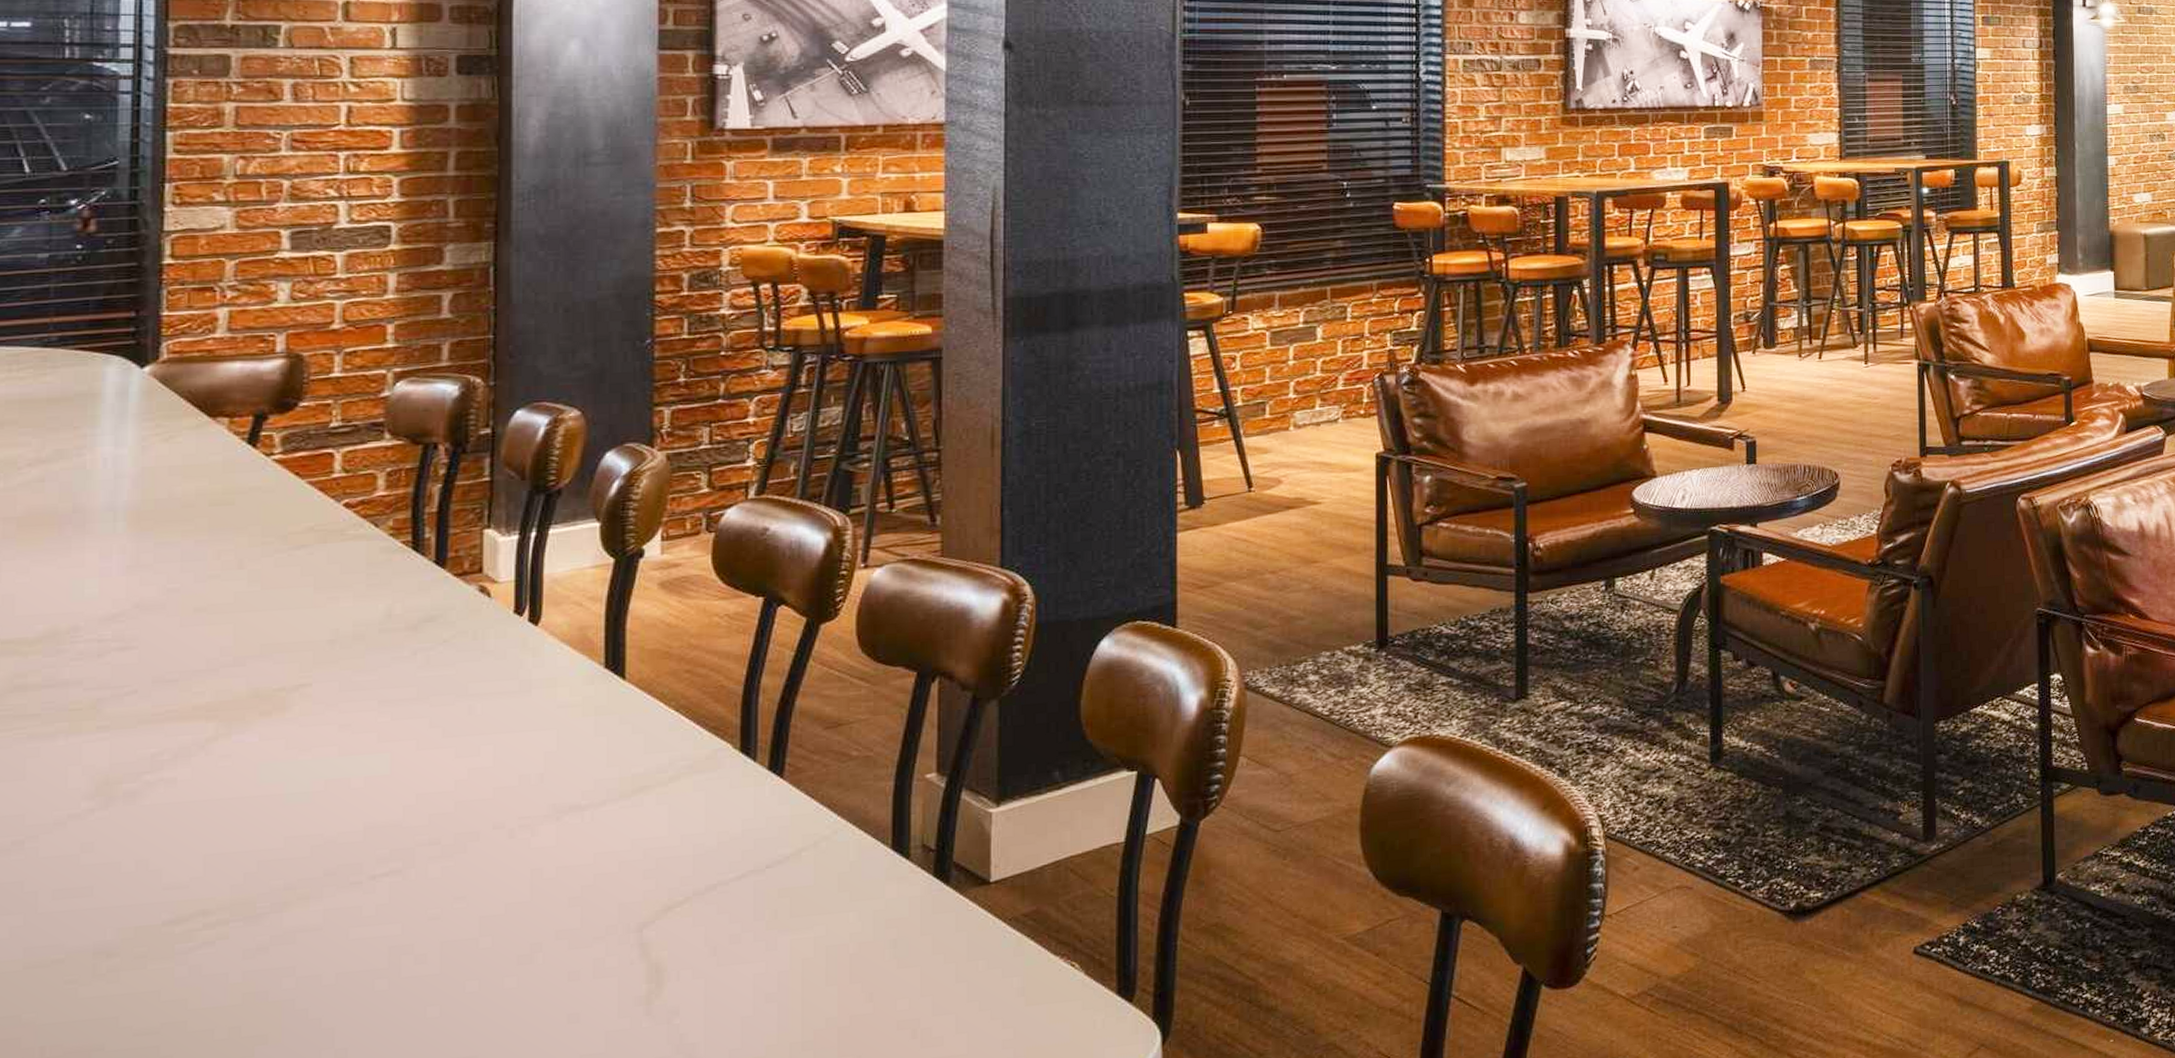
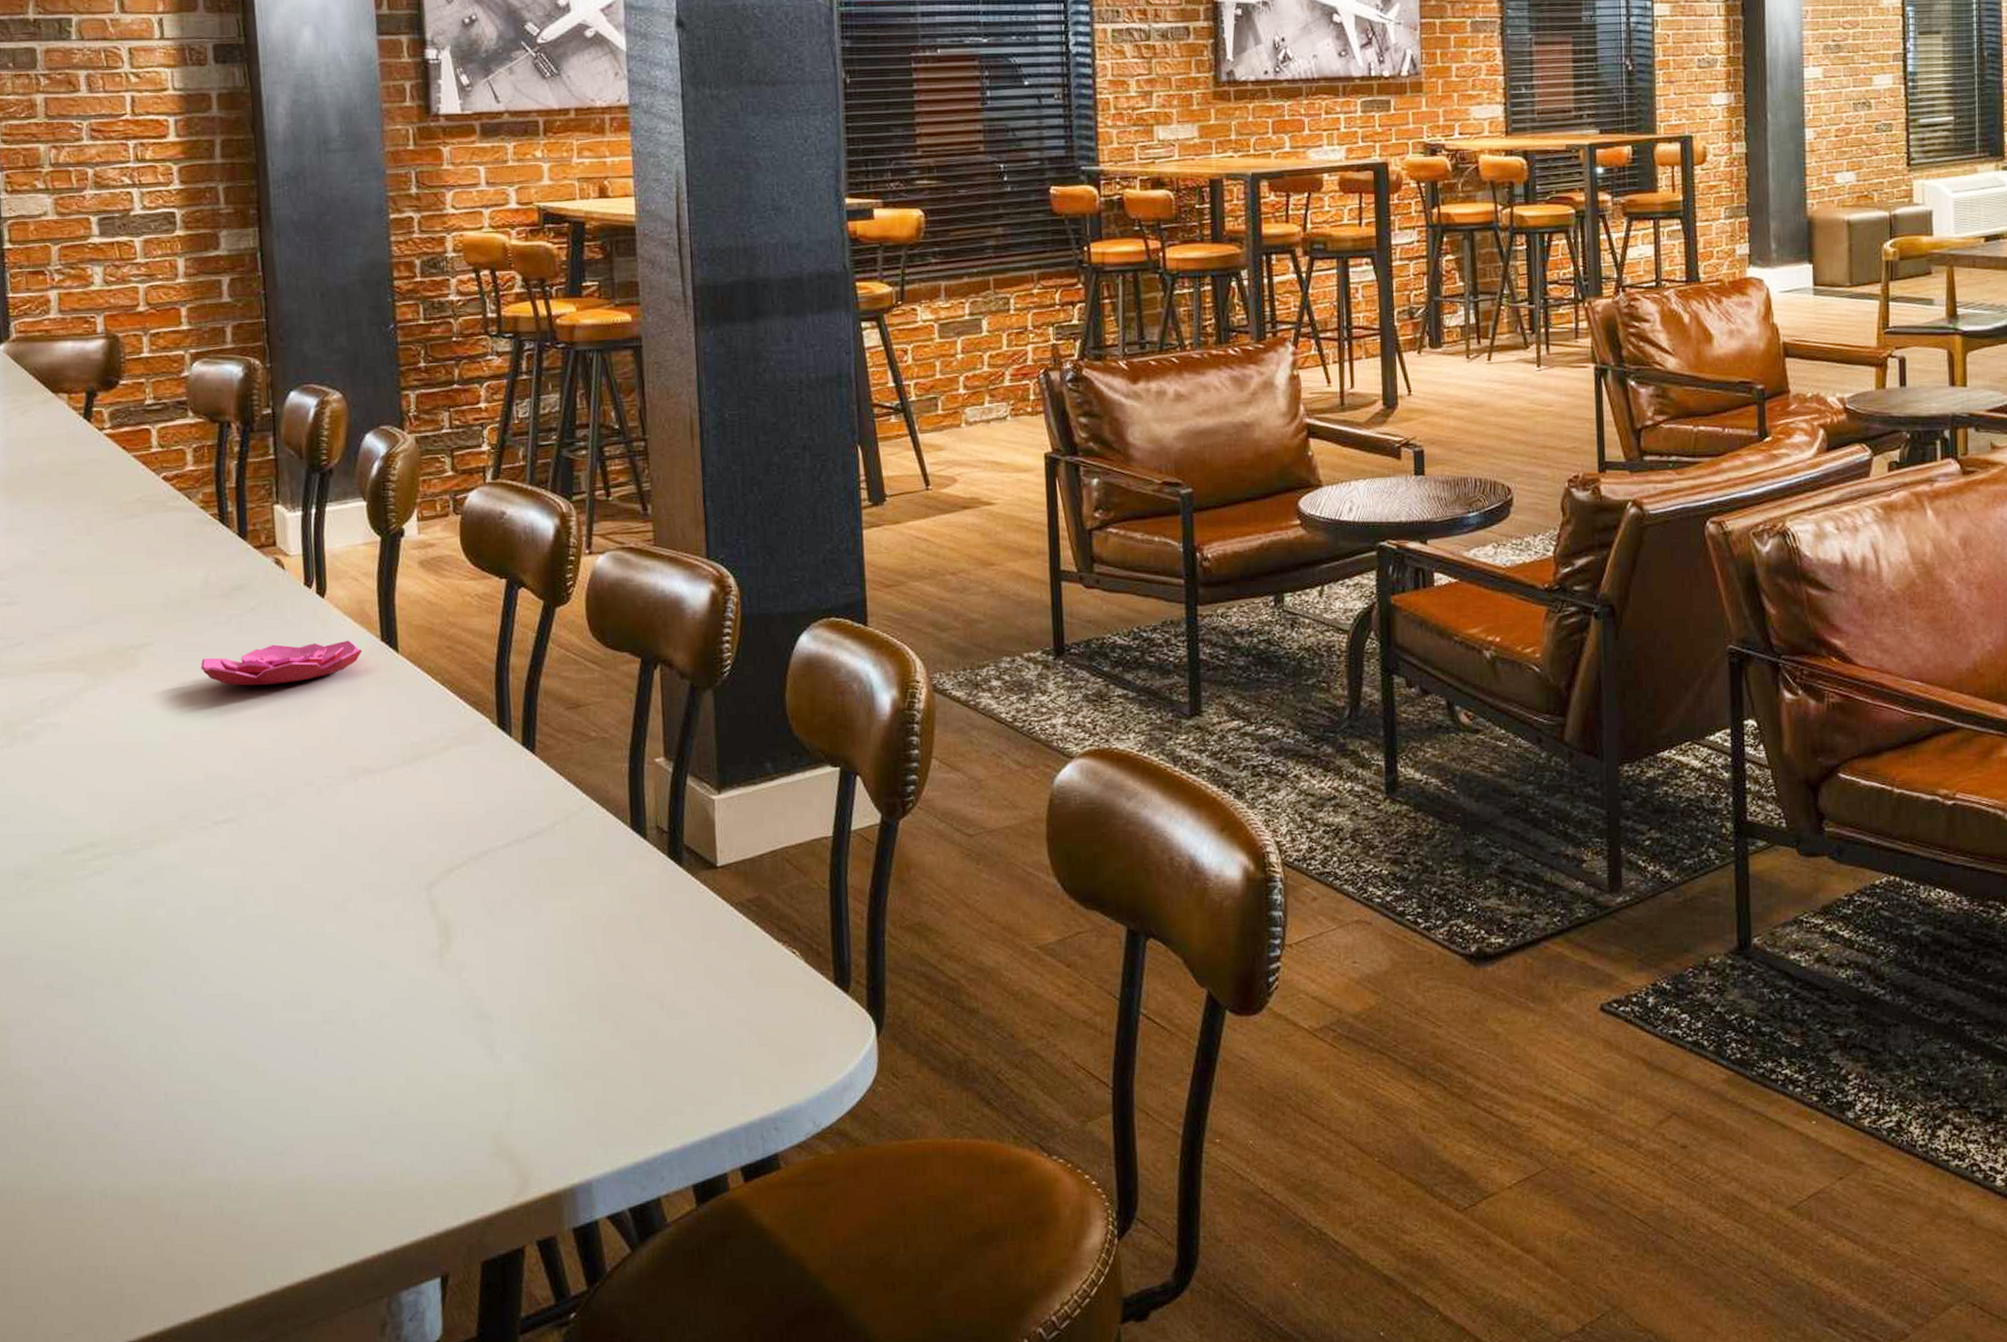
flower: none [371,669,581,725] -> present [200,640,363,686]

